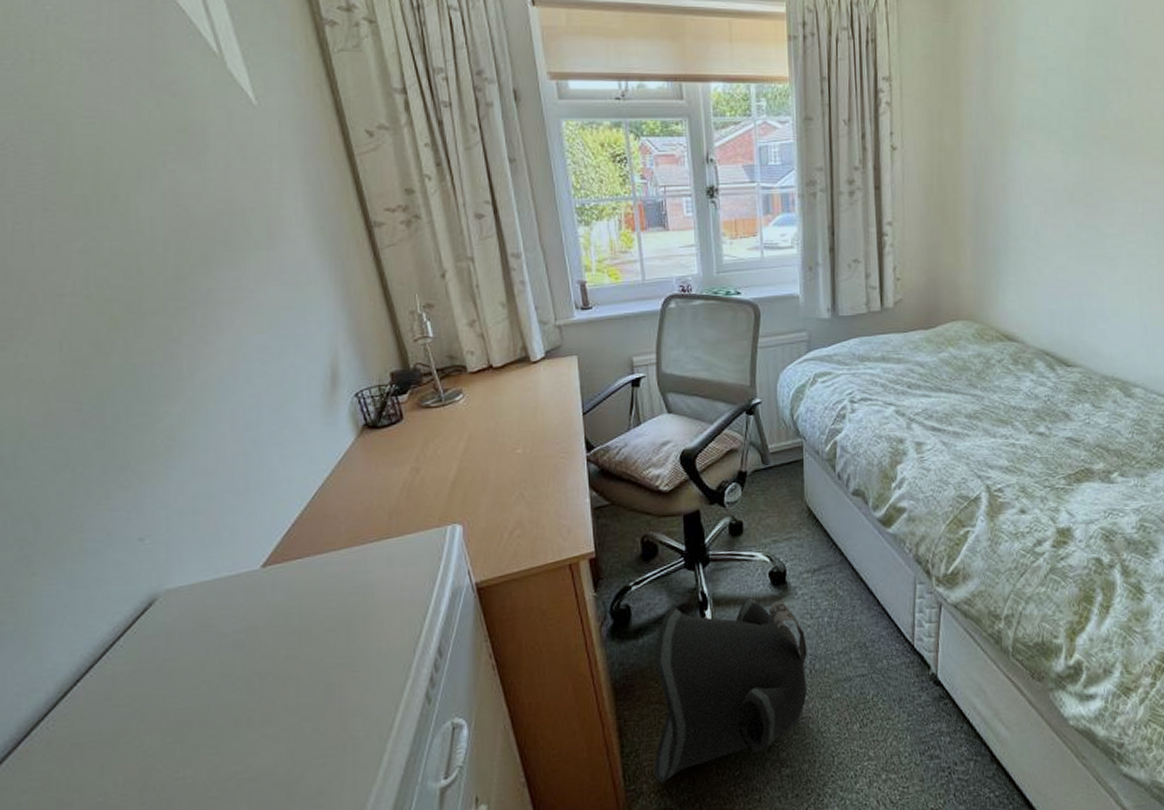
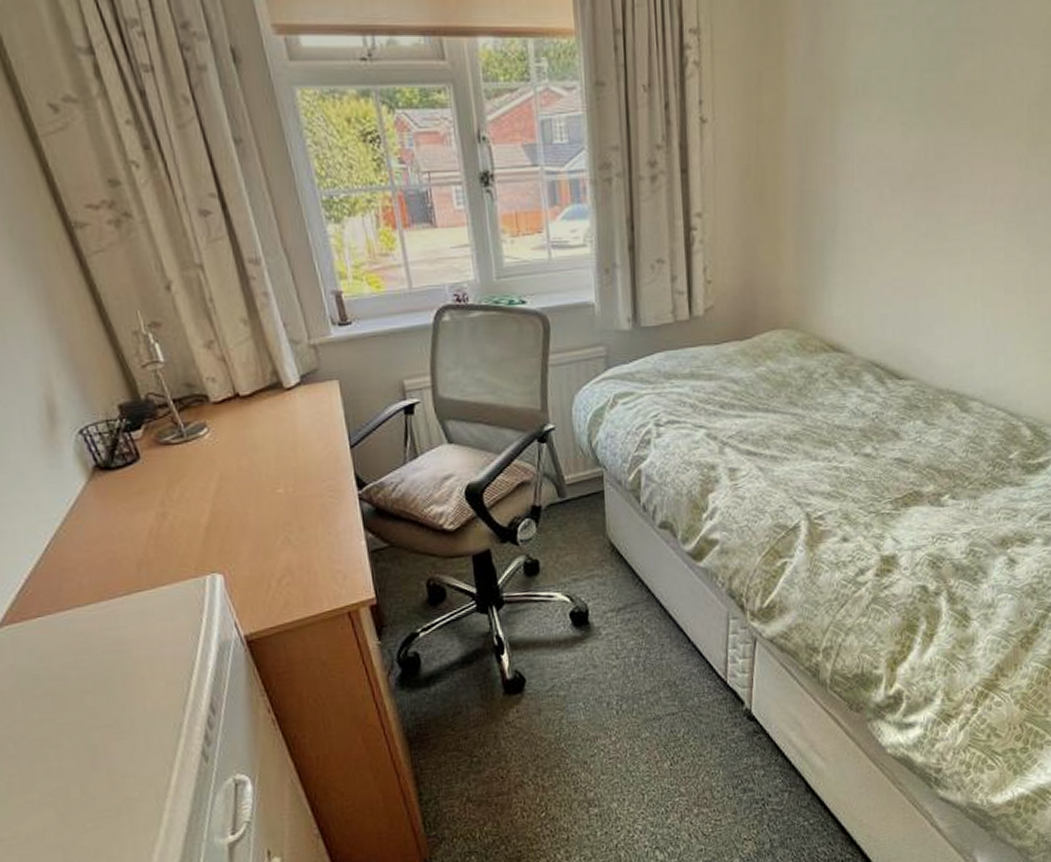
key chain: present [653,597,807,784] -> none [449,640,614,829]

